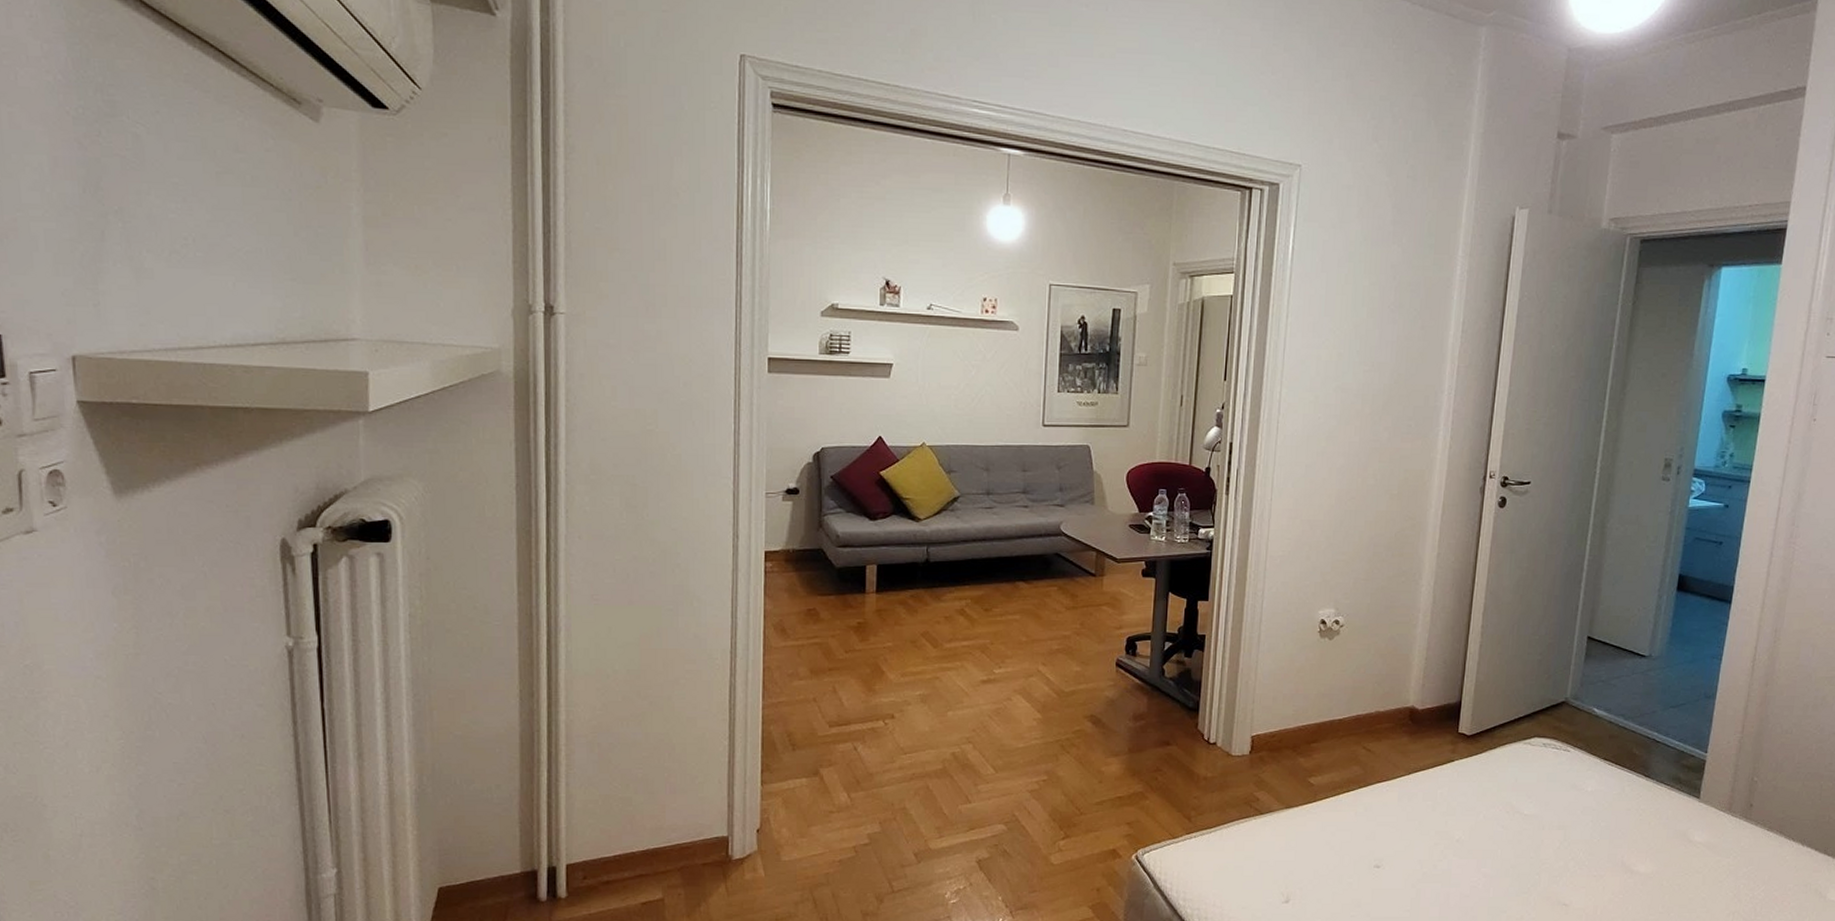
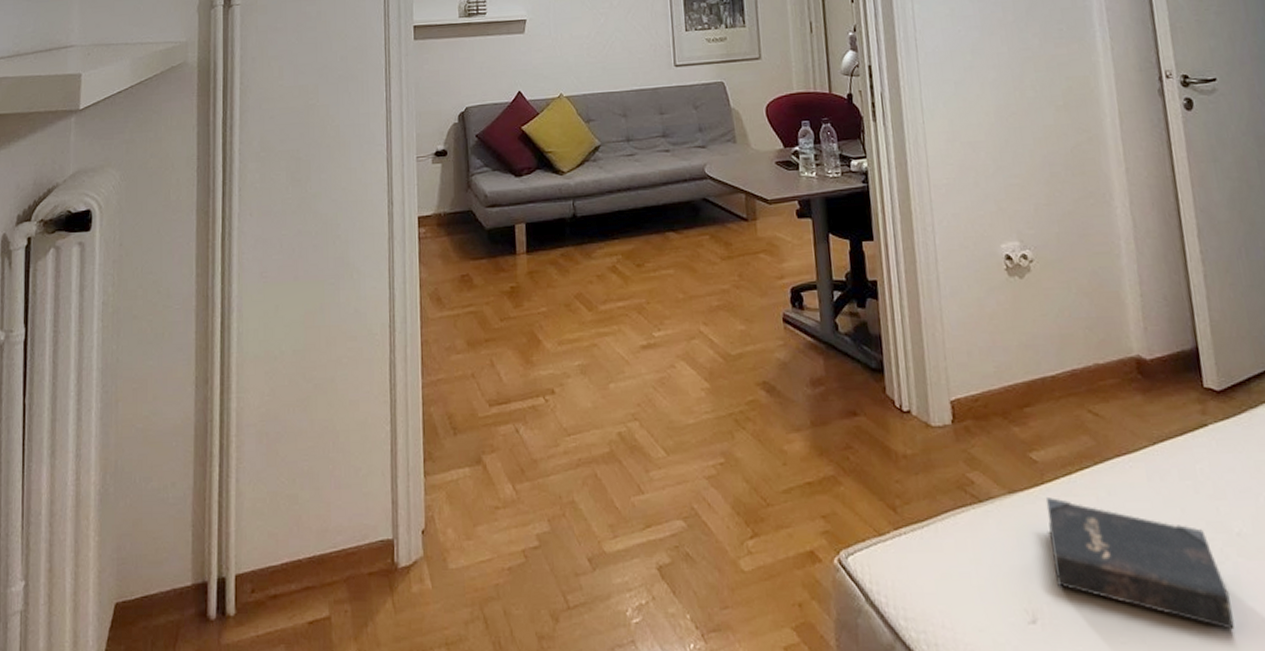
hardback book: none [1311,812,1440,907] -> present [1045,497,1235,630]

